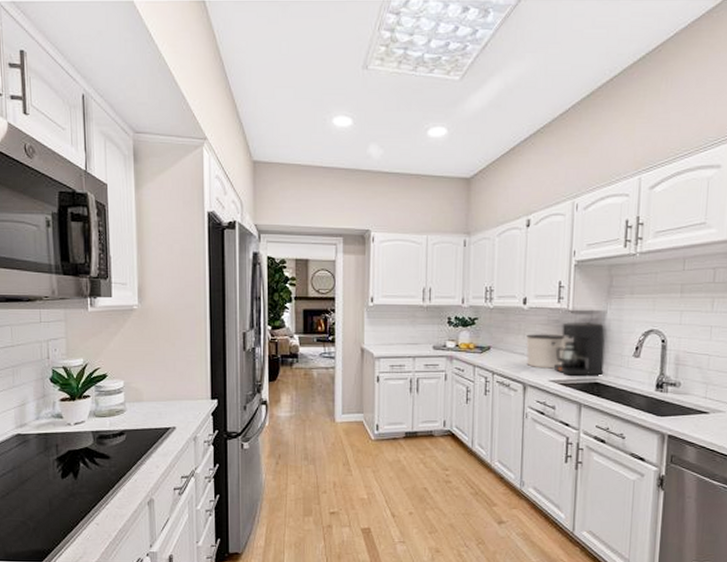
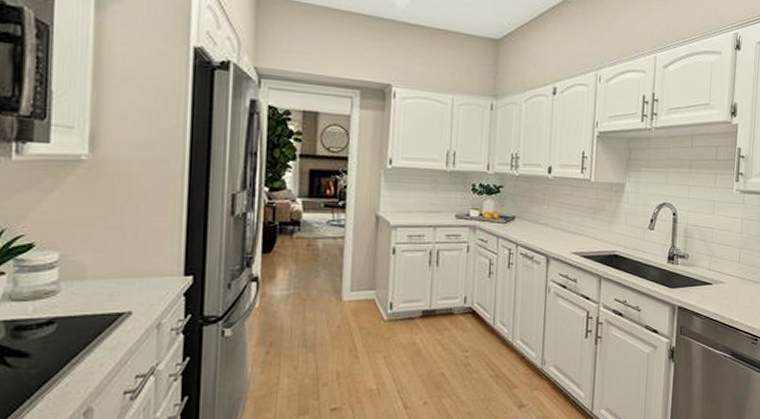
bucket: present [526,334,565,369] -> none [550,204,588,241]
coffee maker: present [554,321,605,376] -> none [577,193,623,248]

